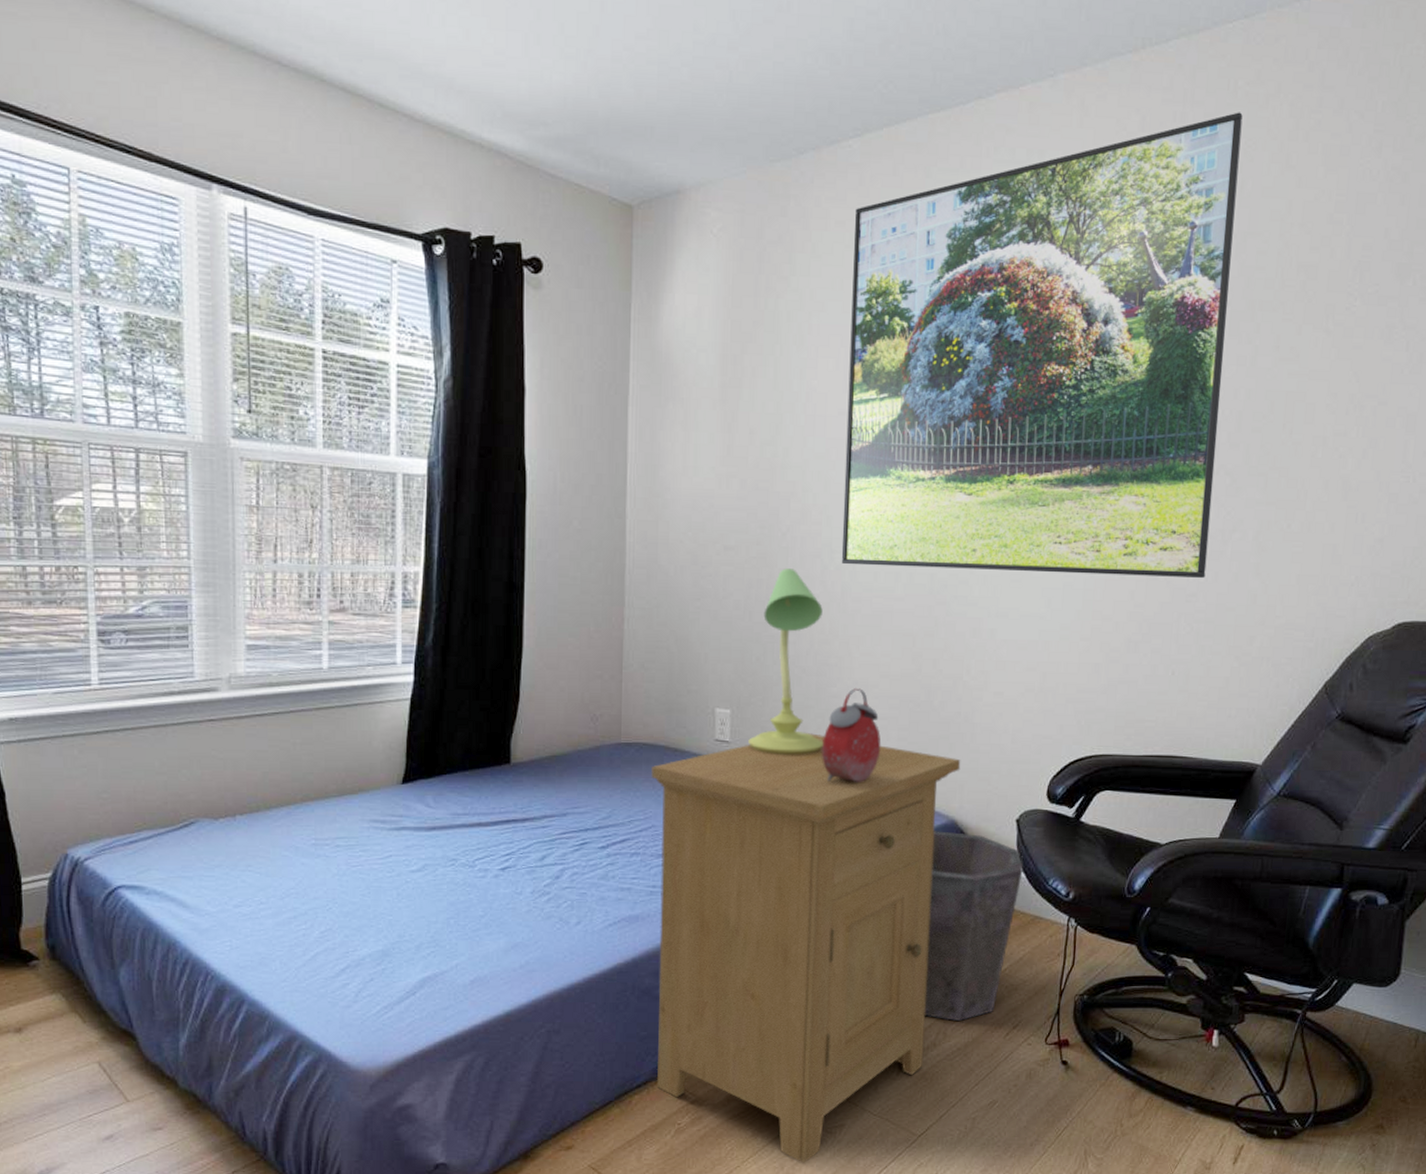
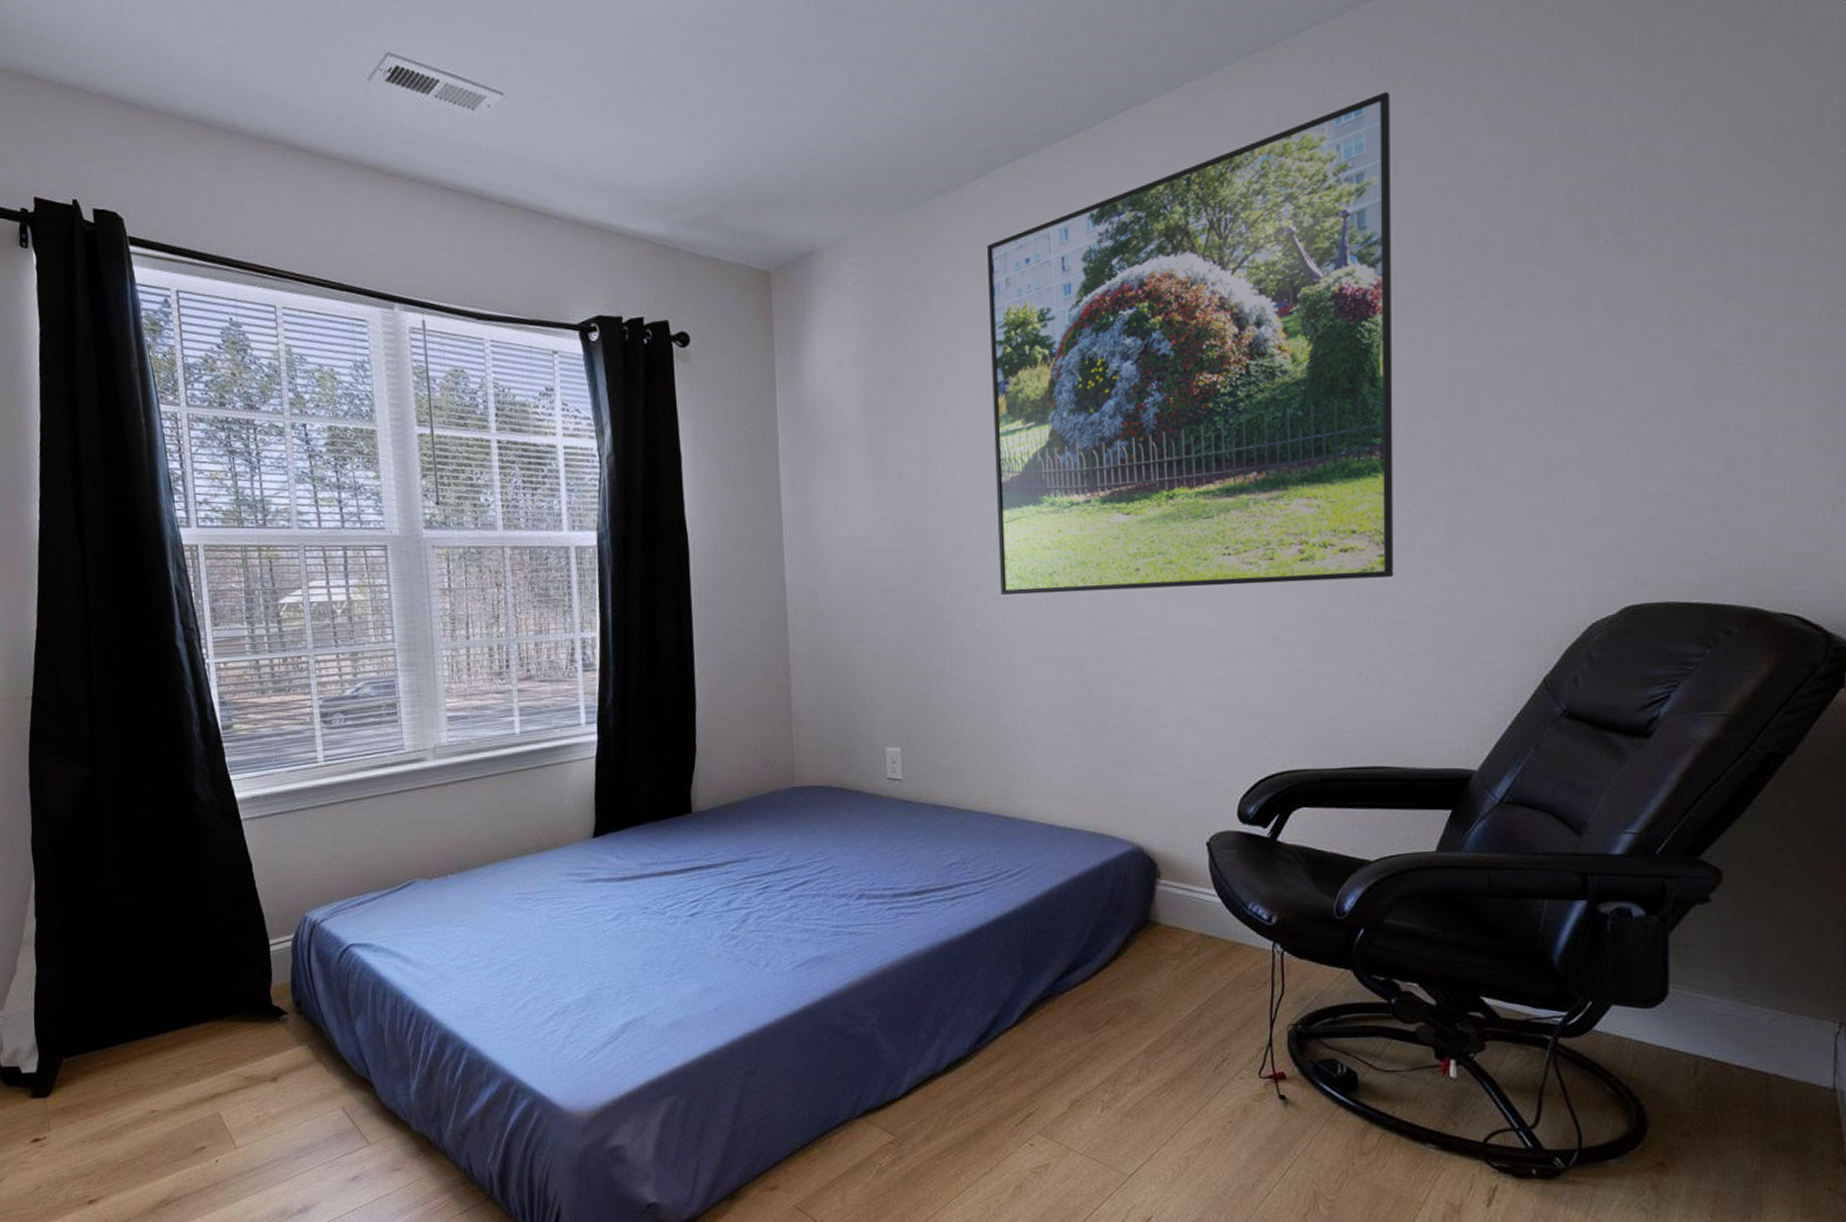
nightstand: present [651,732,961,1163] -> none [827,765,1142,1204]
table lamp: present [748,568,824,755] -> none [920,604,997,790]
alarm clock: present [822,688,881,782] -> none [995,718,1057,814]
waste bin: present [924,831,1023,1021] -> none [1119,858,1219,1055]

